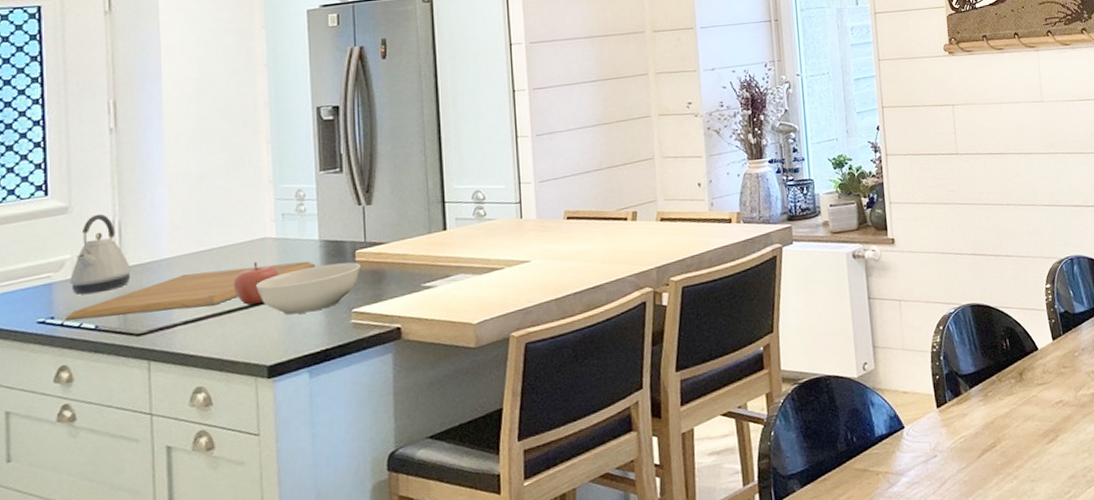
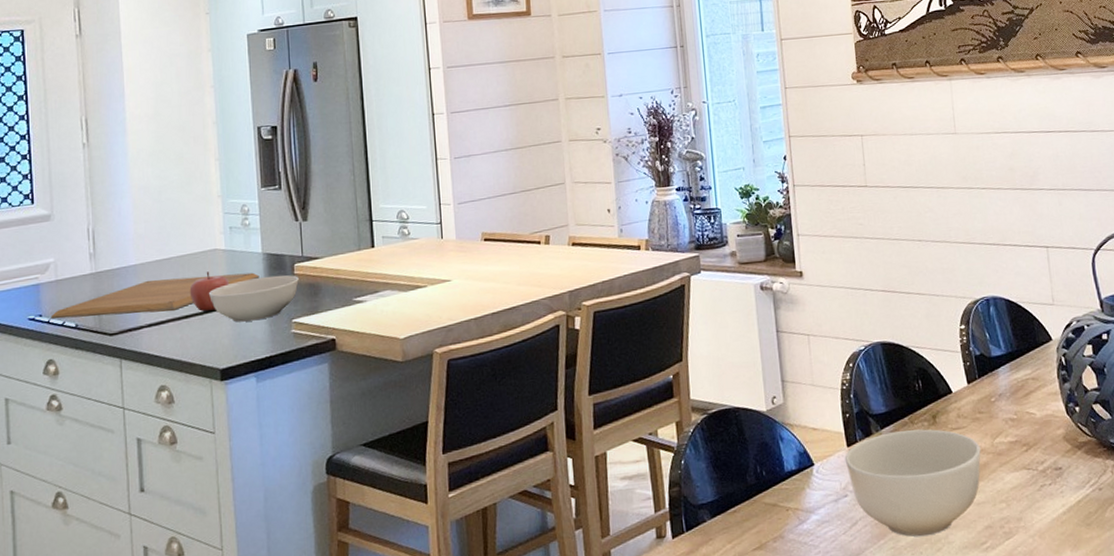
kettle: present [70,213,133,295] -> none [54,222,105,296]
bowl: none [934,386,1065,492] -> present [844,429,981,537]

